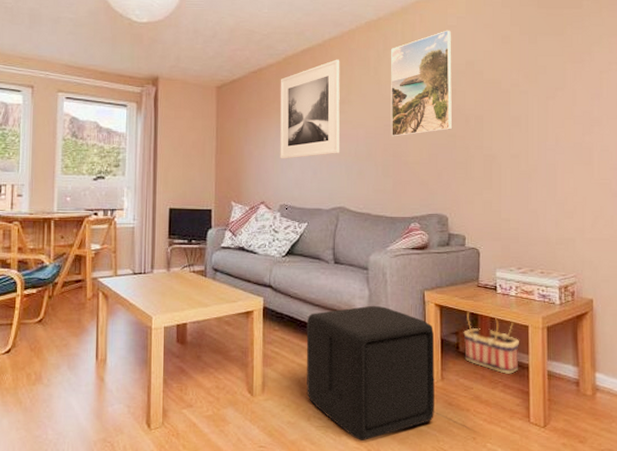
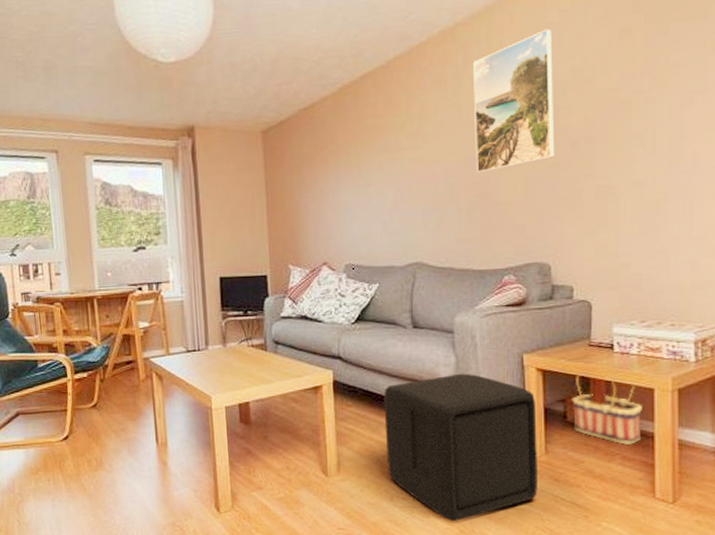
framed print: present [280,59,340,159] -> none [336,82,414,211]

